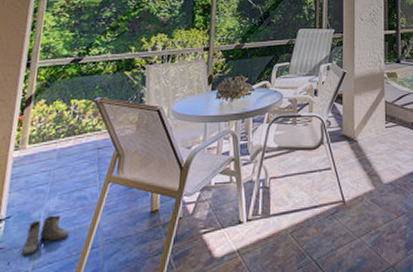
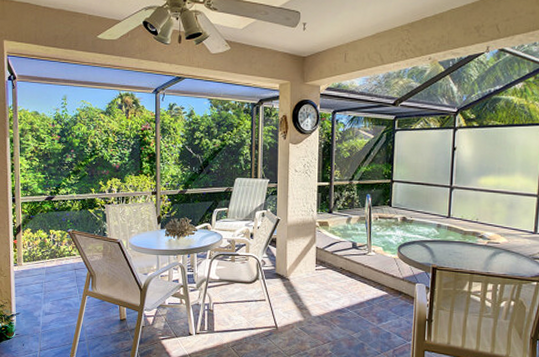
boots: present [21,214,70,256] -> none [30,315,62,341]

